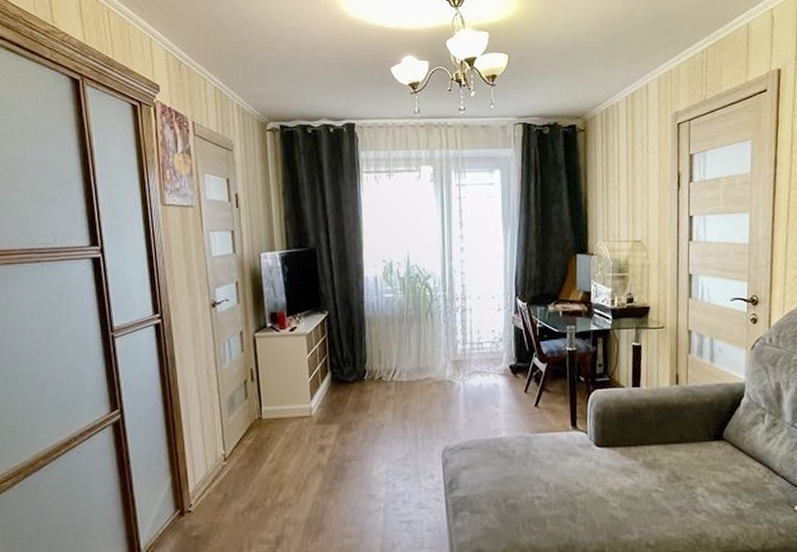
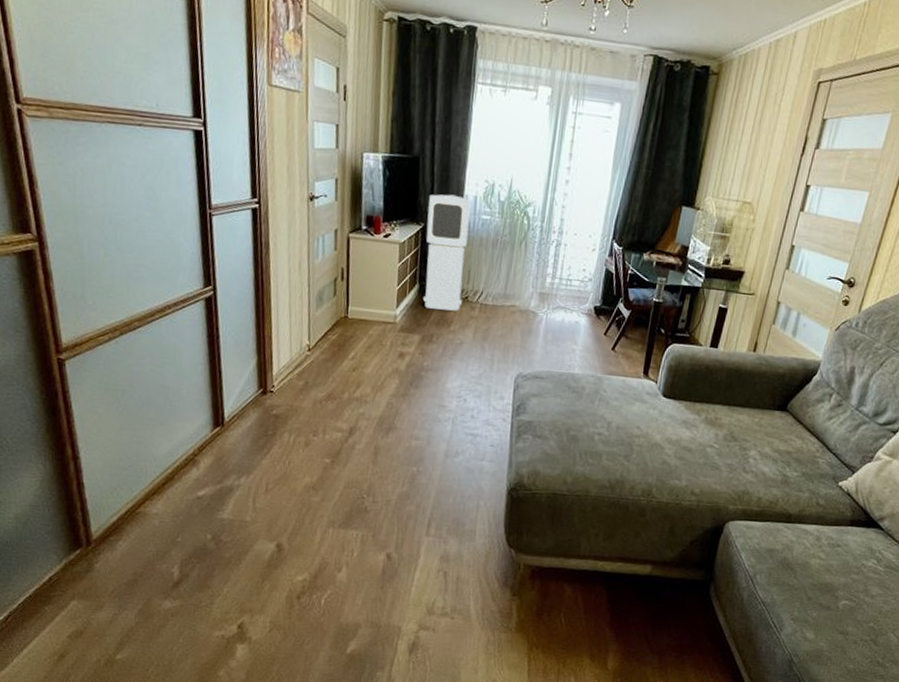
air purifier: none [330,279,377,395] -> present [423,194,471,311]

